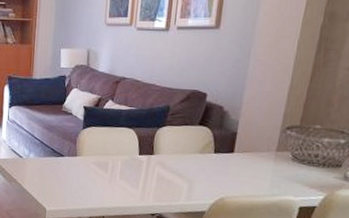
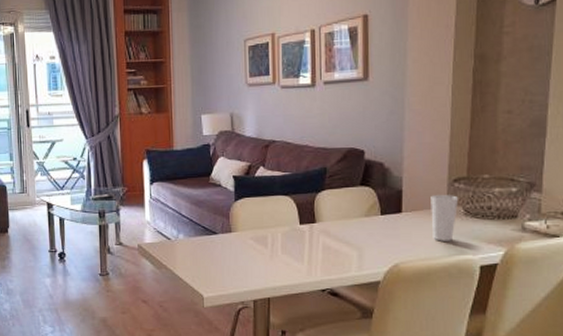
cup: none [259,139,289,183] -> present [431,194,459,241]

